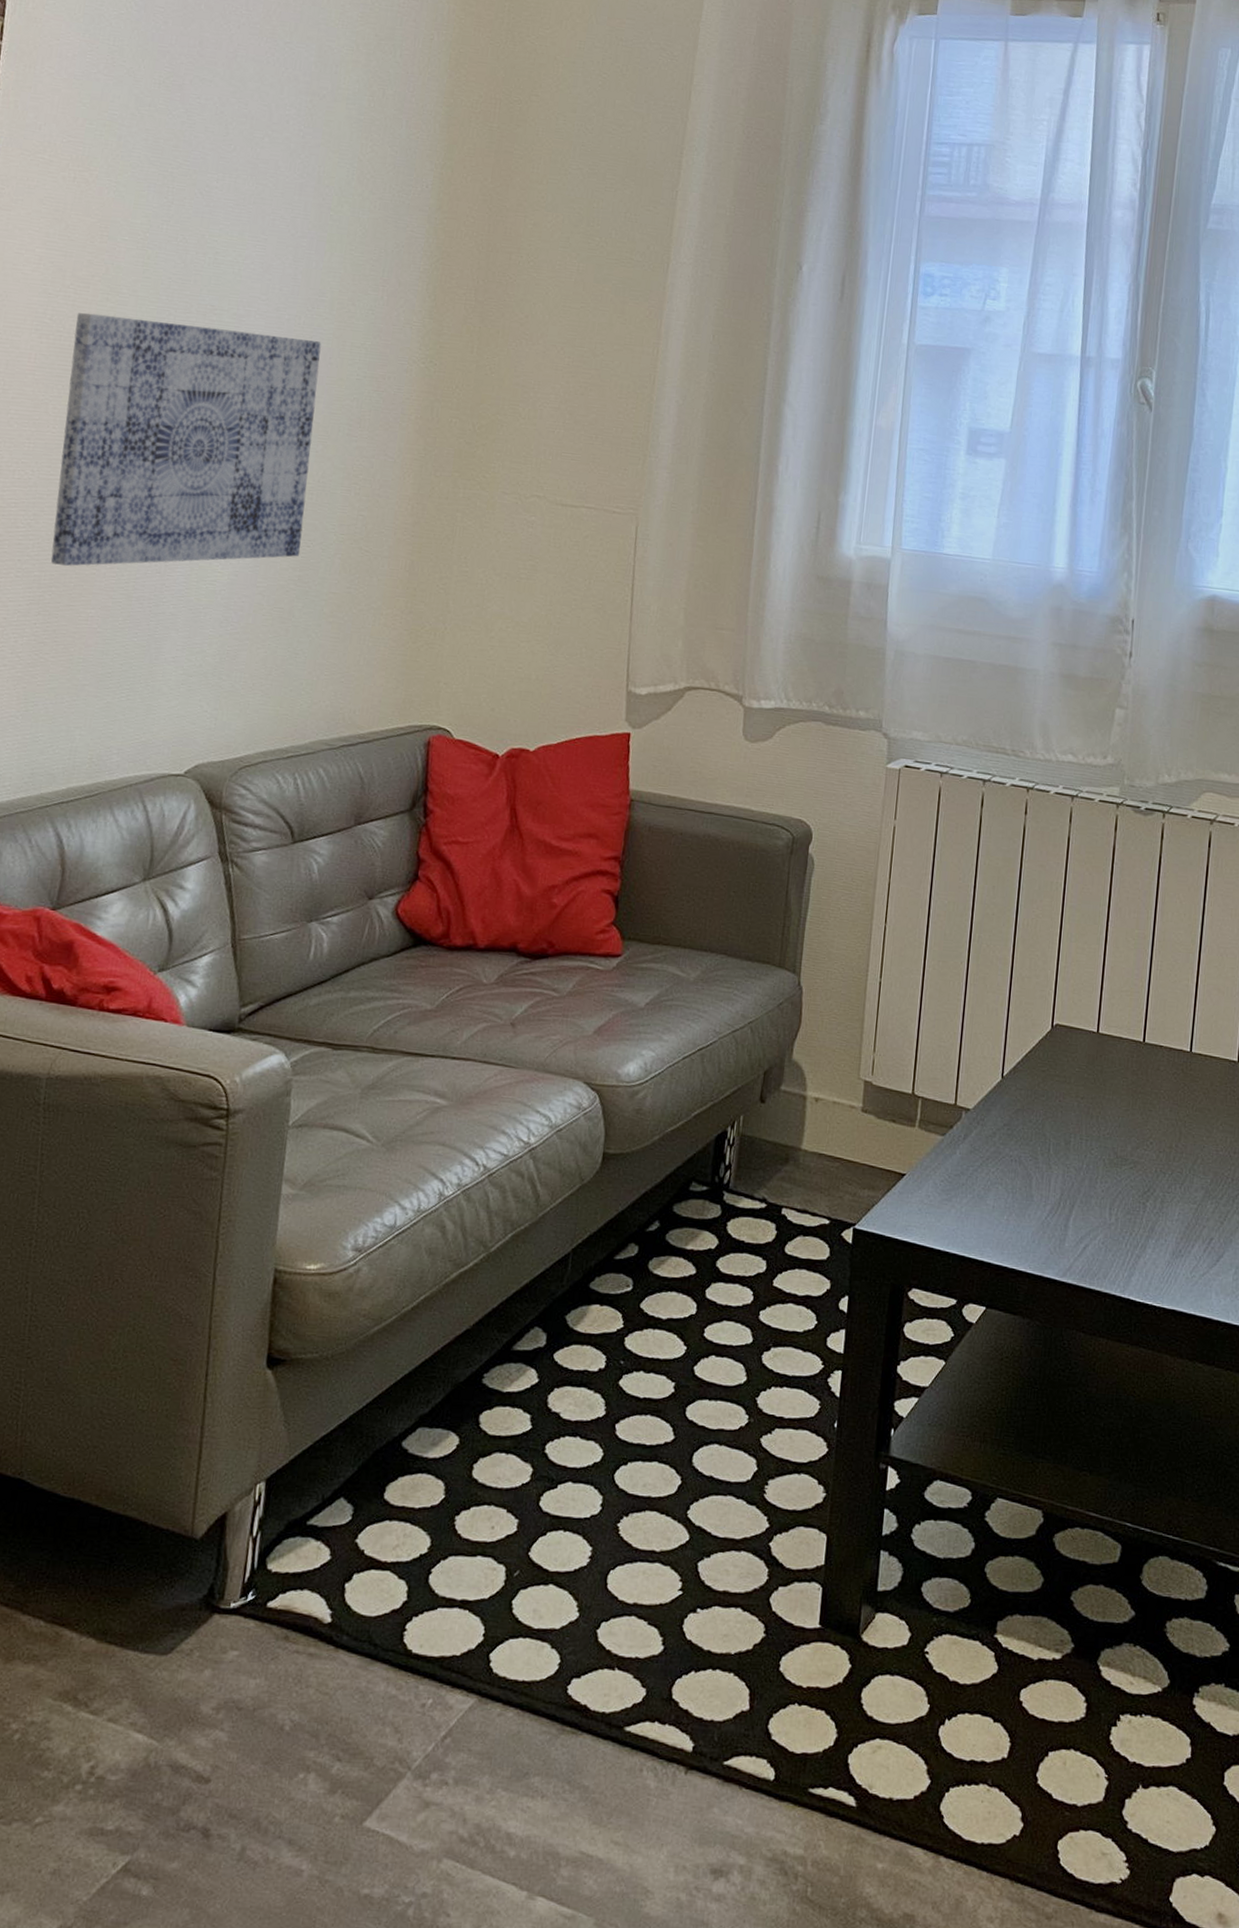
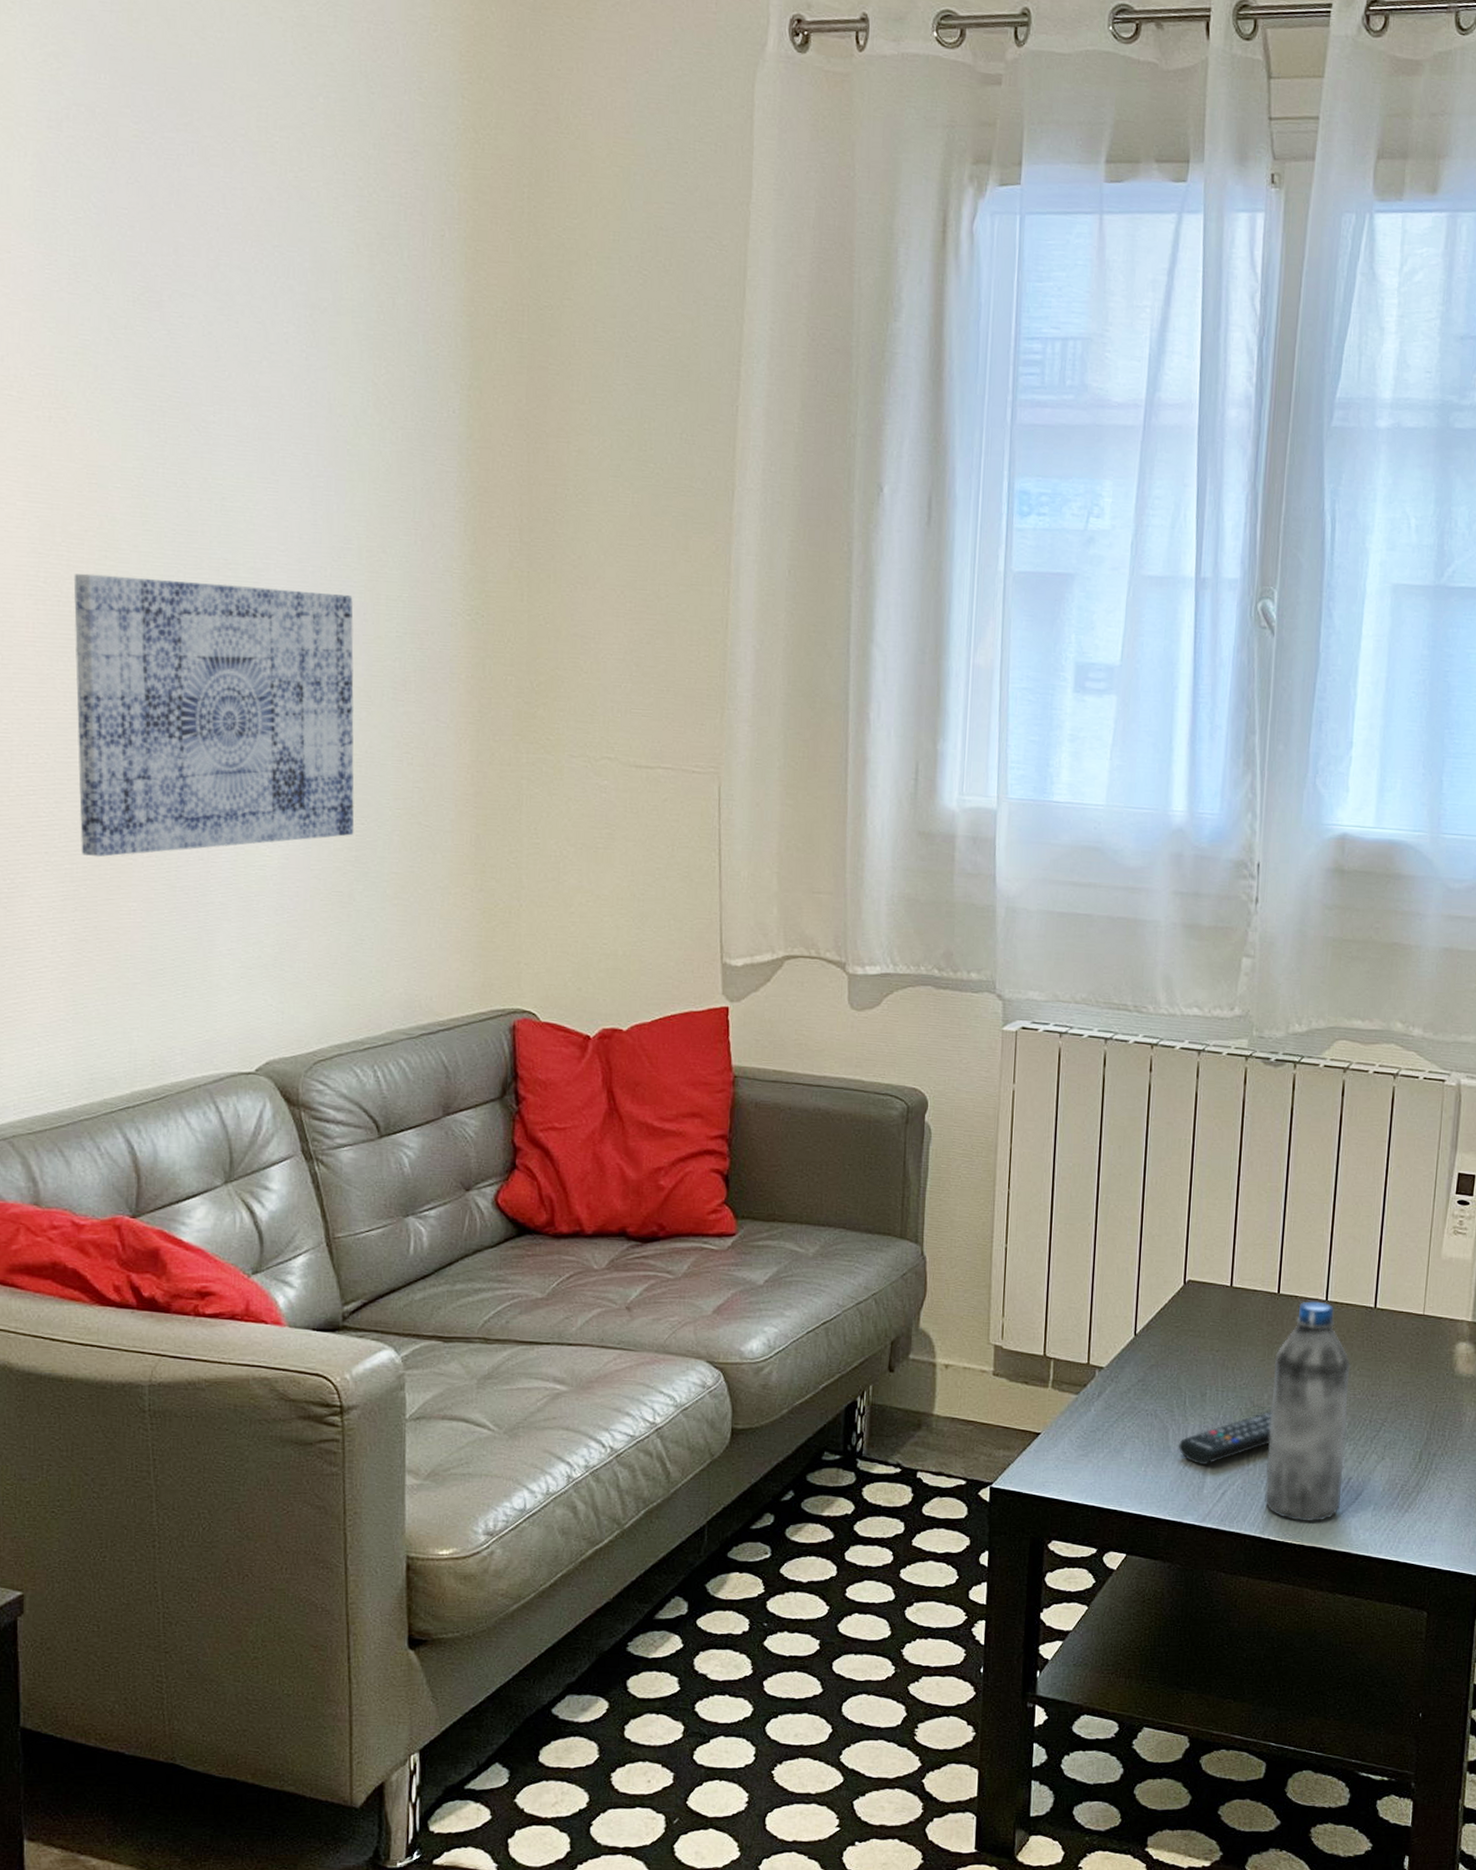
remote control: none [1041,1163,1135,1217] -> present [1179,1410,1272,1465]
water bottle: none [1126,1051,1214,1284] -> present [1265,1301,1351,1522]

